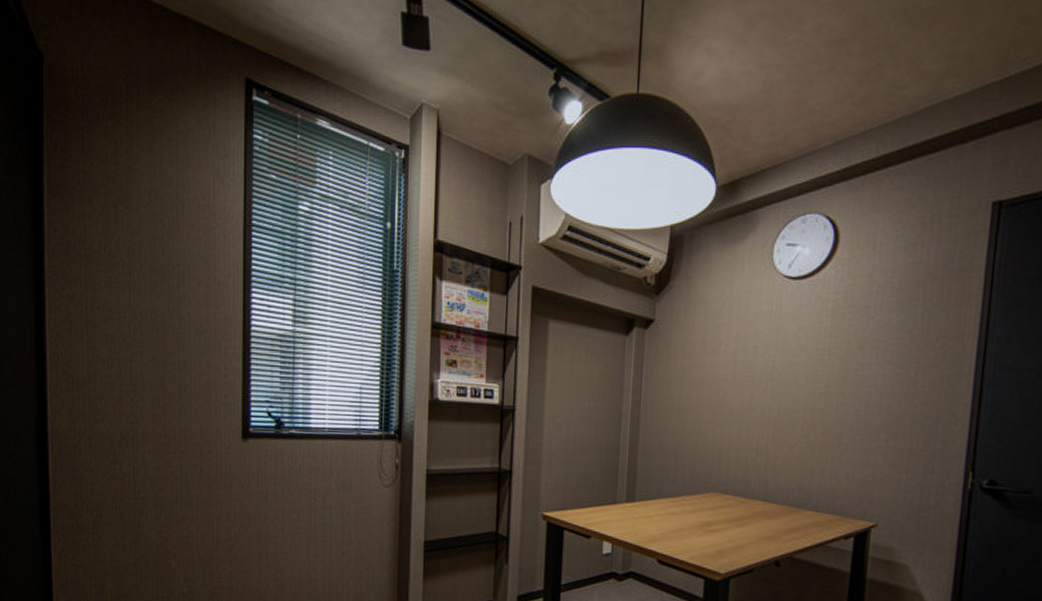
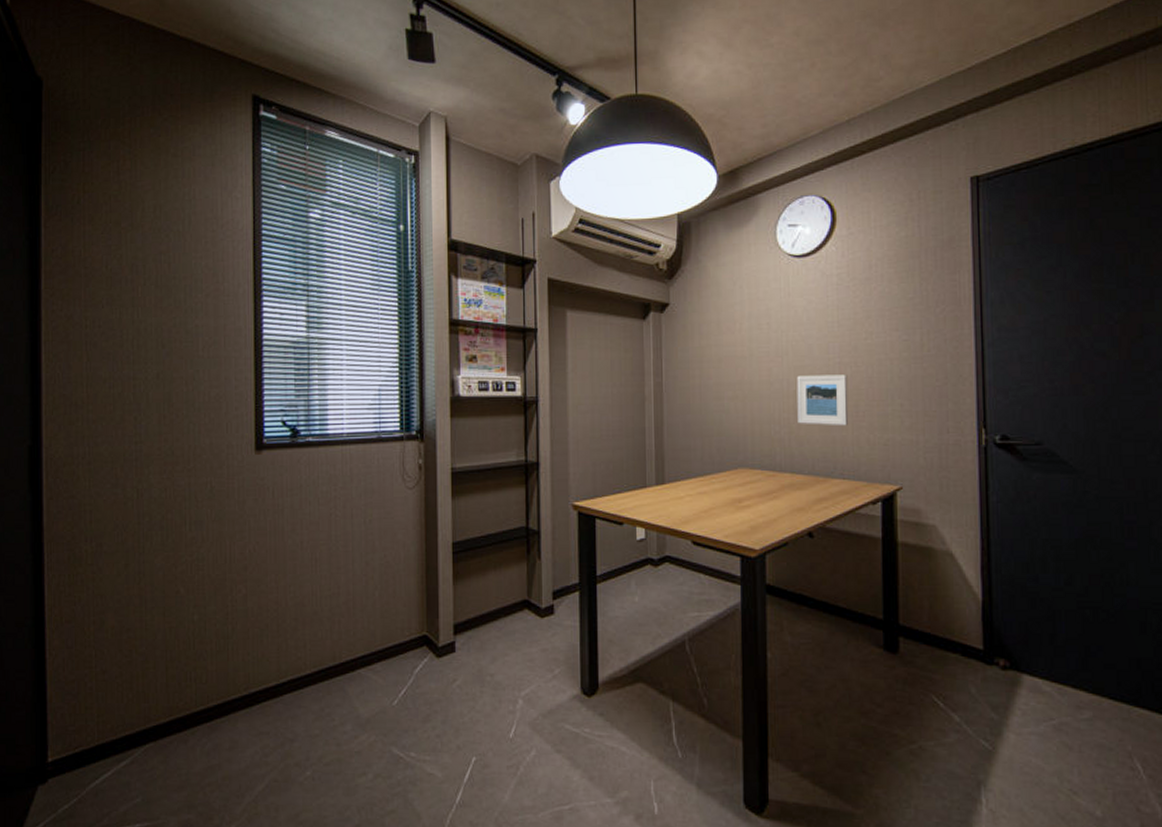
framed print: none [776,403,833,459] -> present [796,374,849,426]

